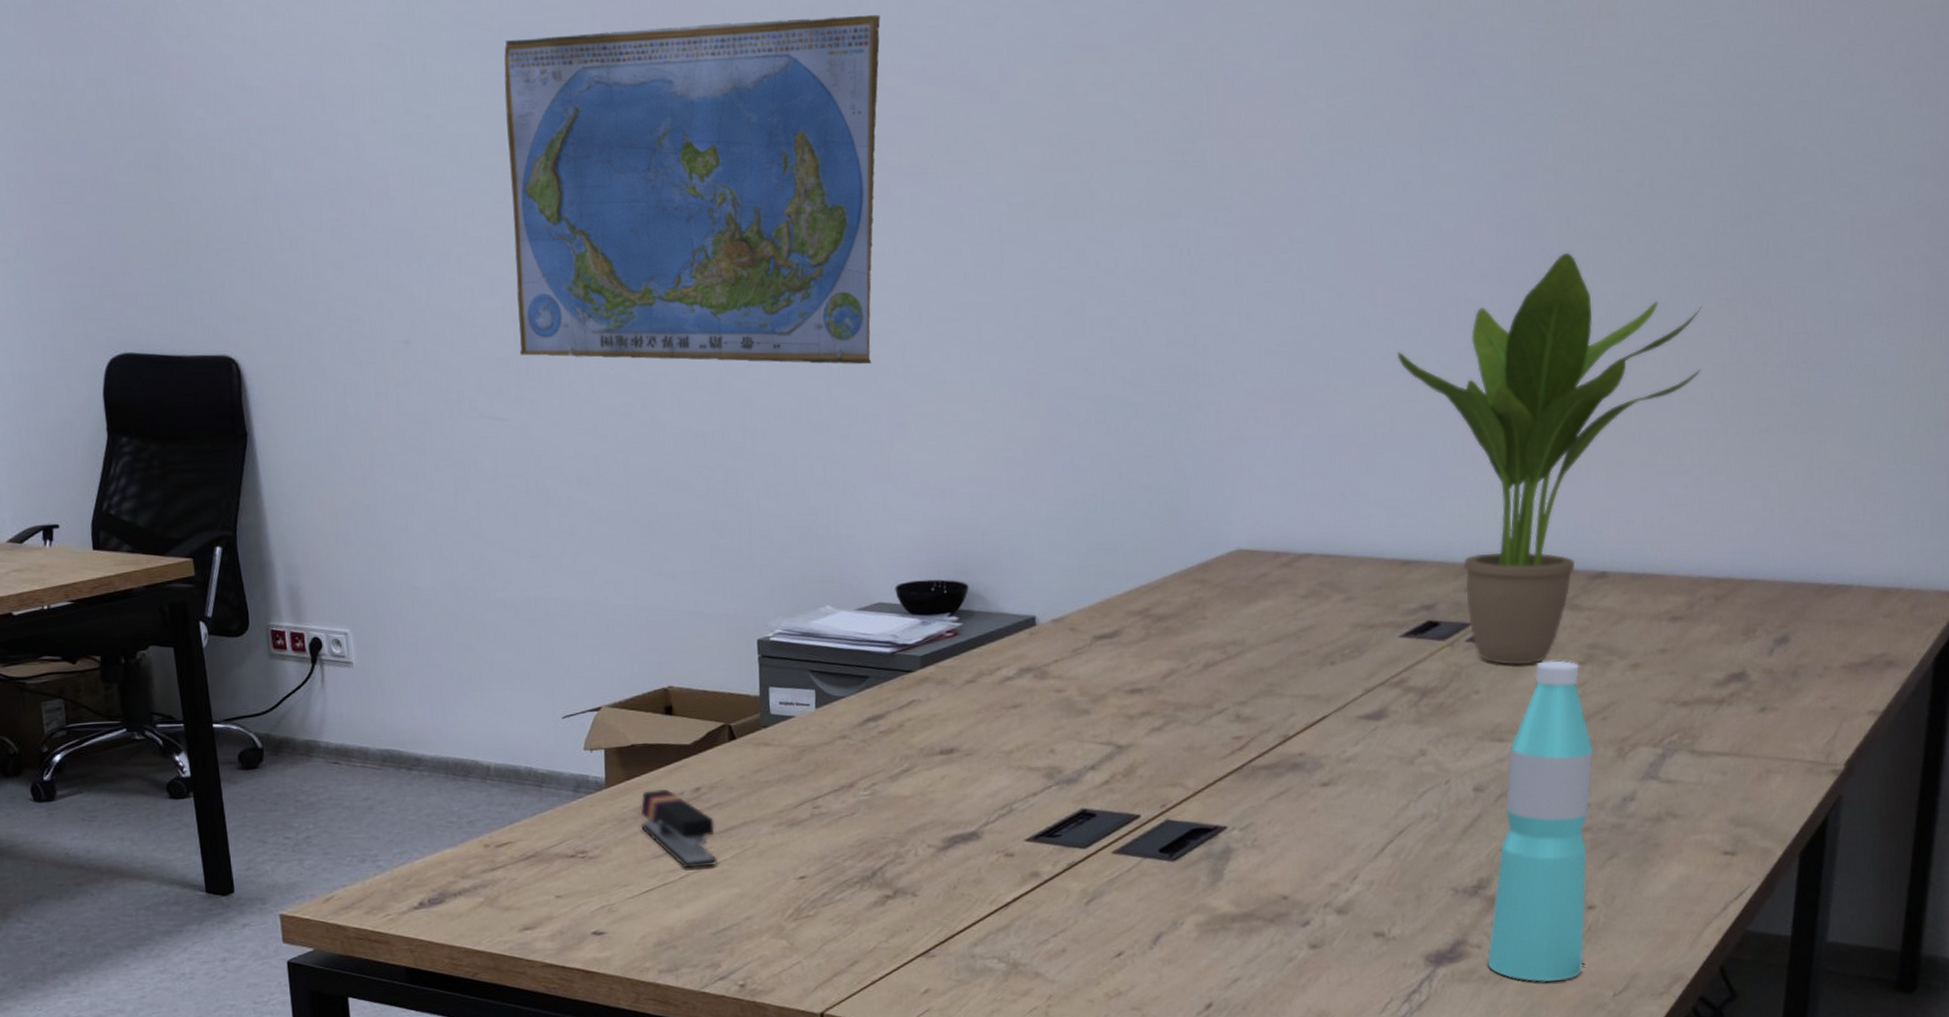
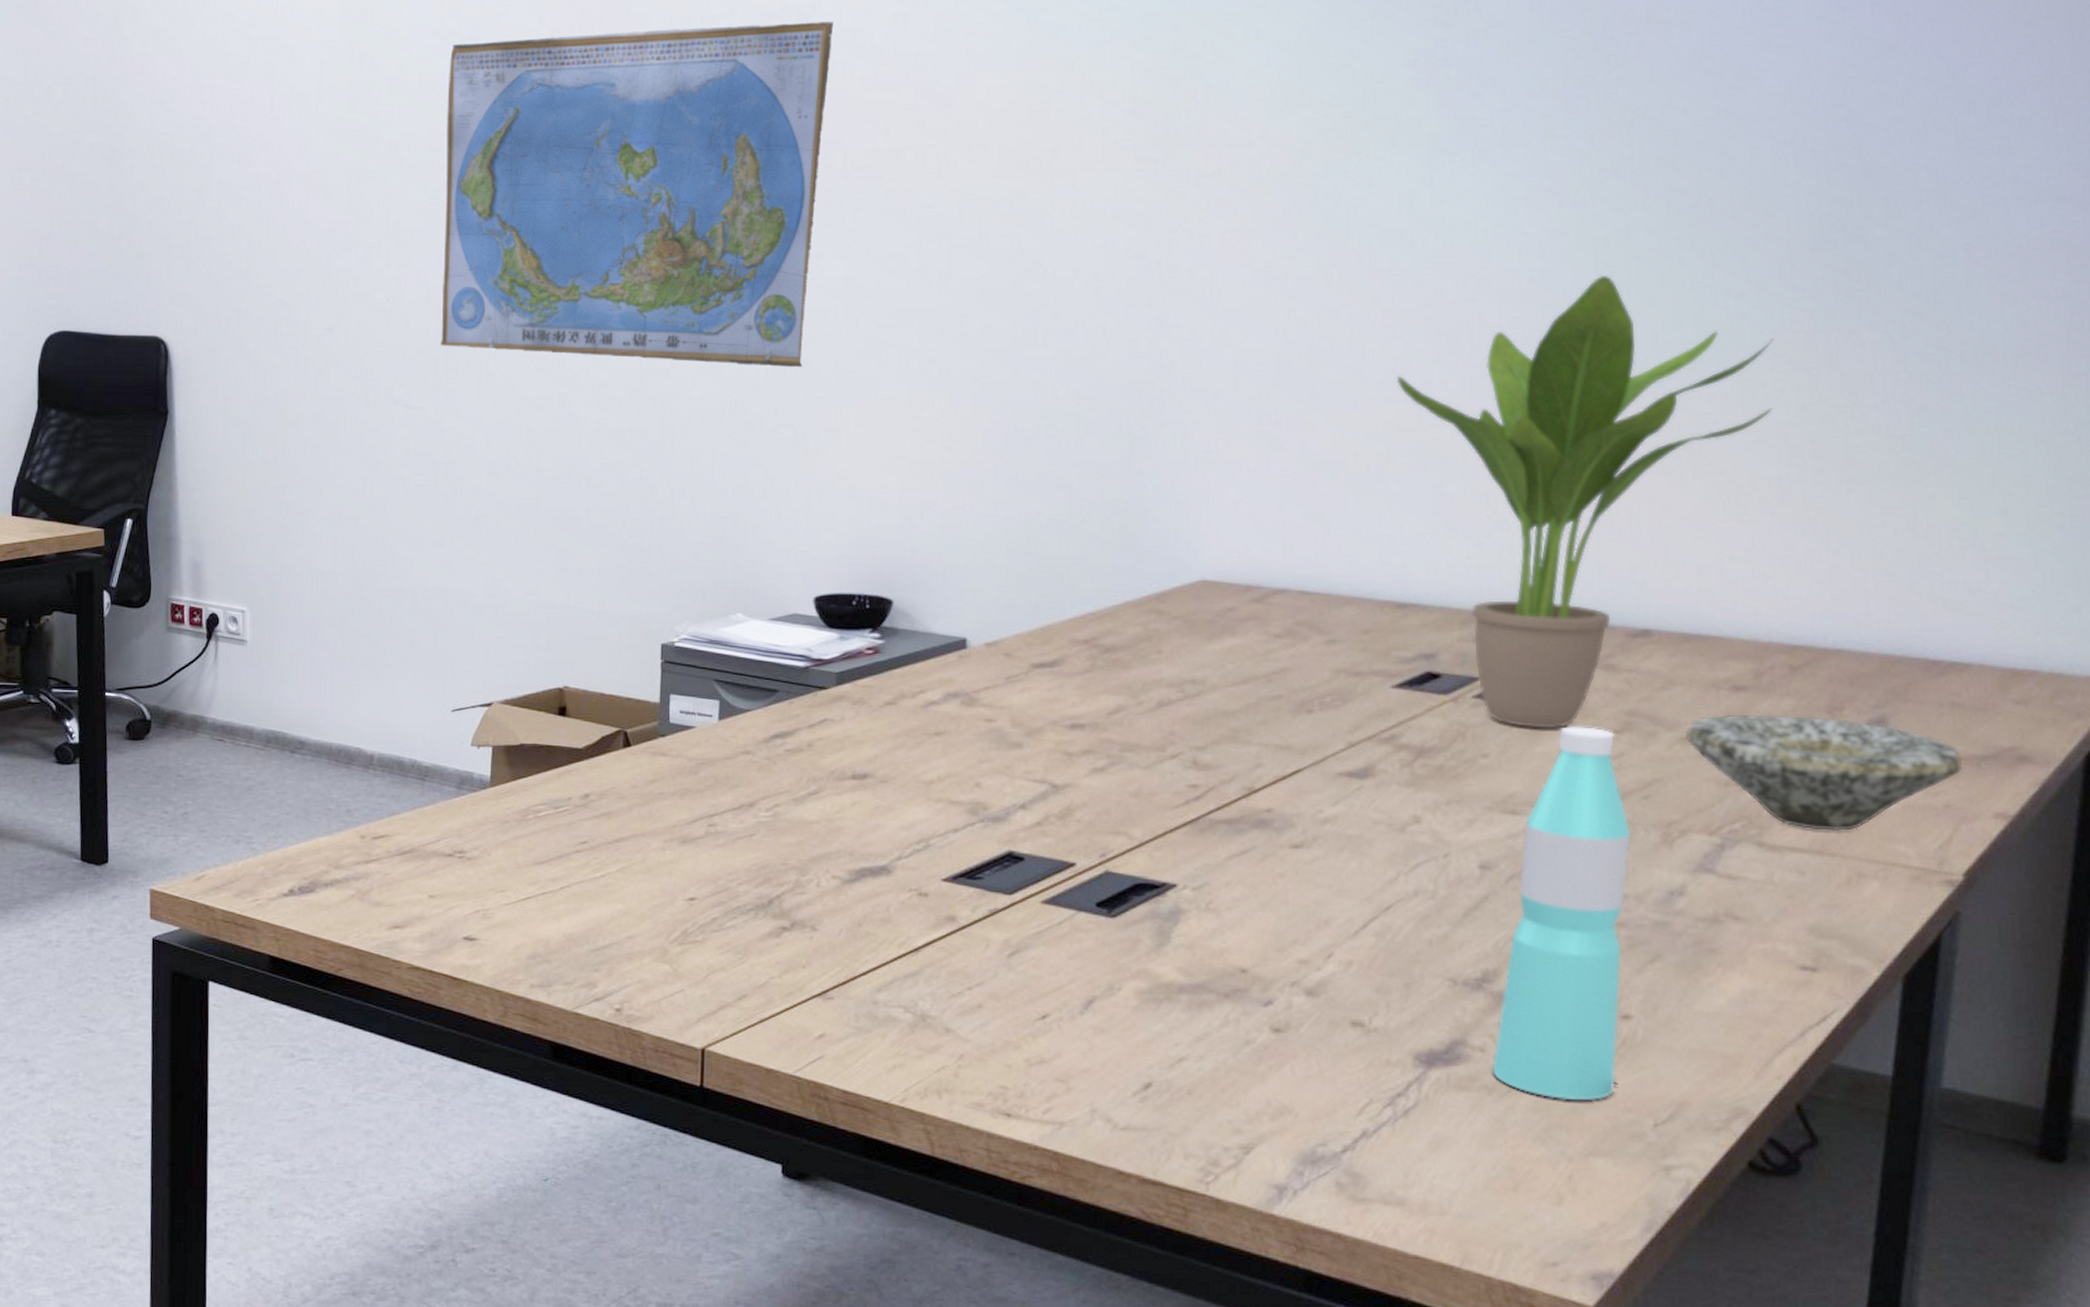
stapler: present [640,788,718,869] -> none [524,792,602,879]
bowl: none [1634,639,1845,736] -> present [1684,714,1963,832]

